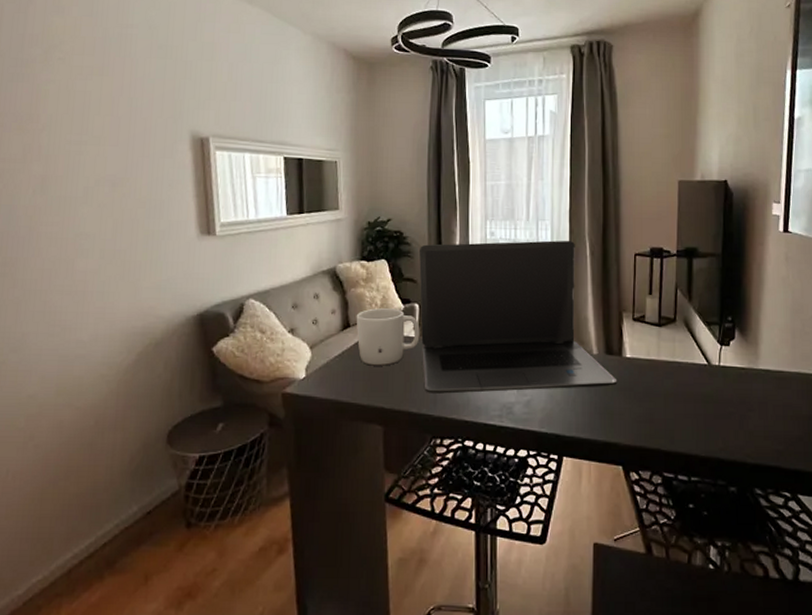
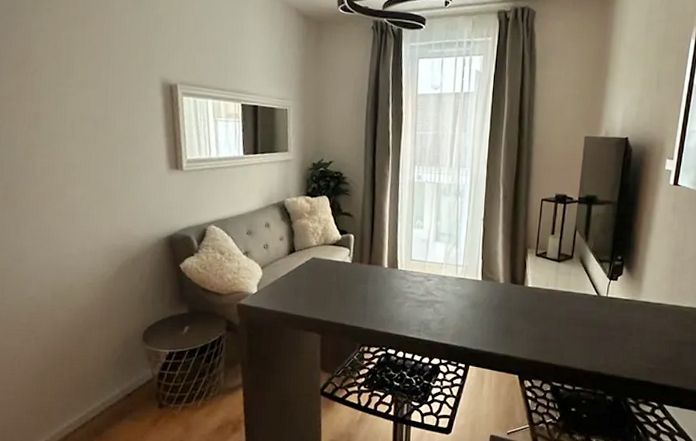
mug: present [356,308,420,366] -> none [300,237,354,286]
laptop computer: present [419,240,617,394] -> none [355,184,519,311]

